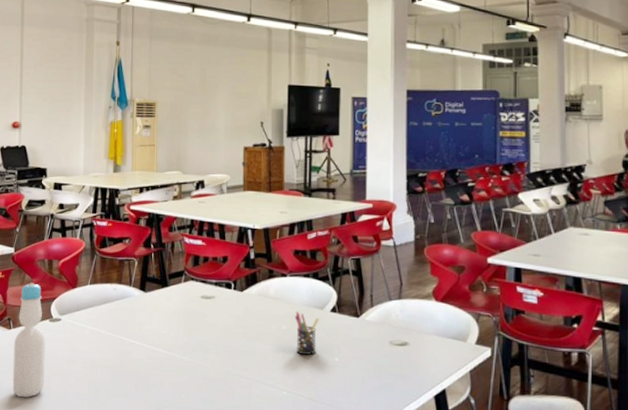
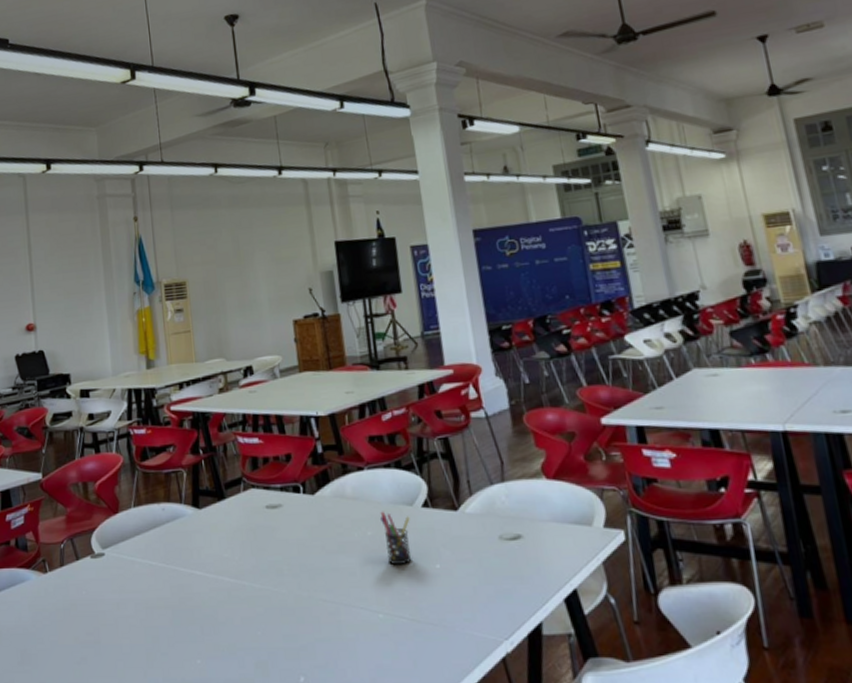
bottle: present [12,283,46,398] -> none [52,513,93,657]

